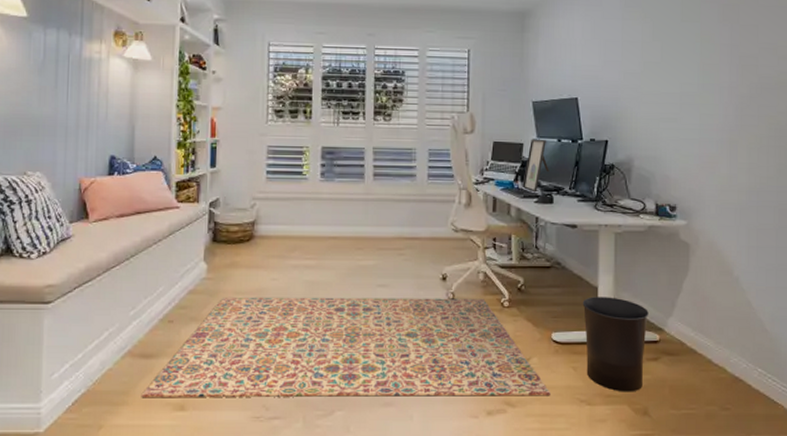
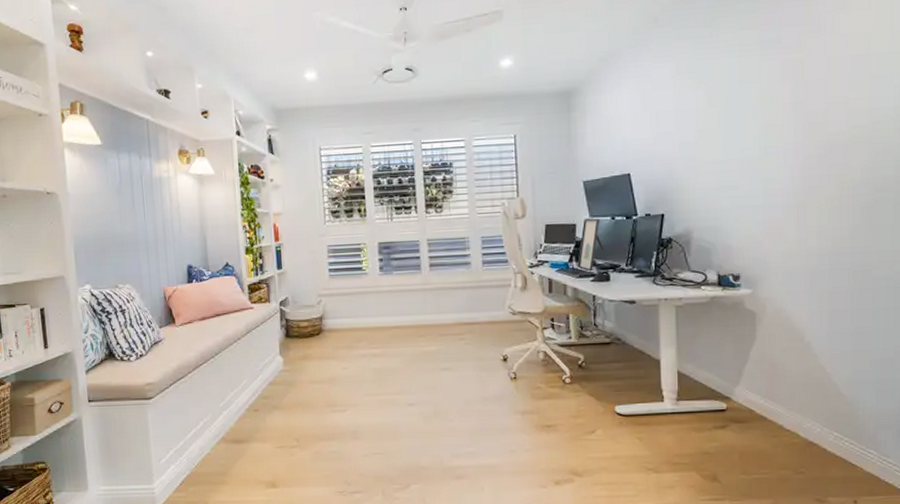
rug: present [141,296,550,397] -> none [237,376,617,477]
waste bin: present [582,297,648,392] -> none [645,369,714,460]

